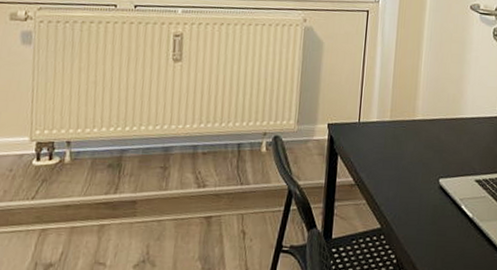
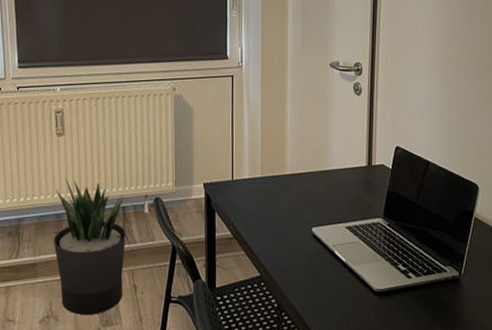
planter: none [158,107,240,262] -> present [53,177,126,314]

